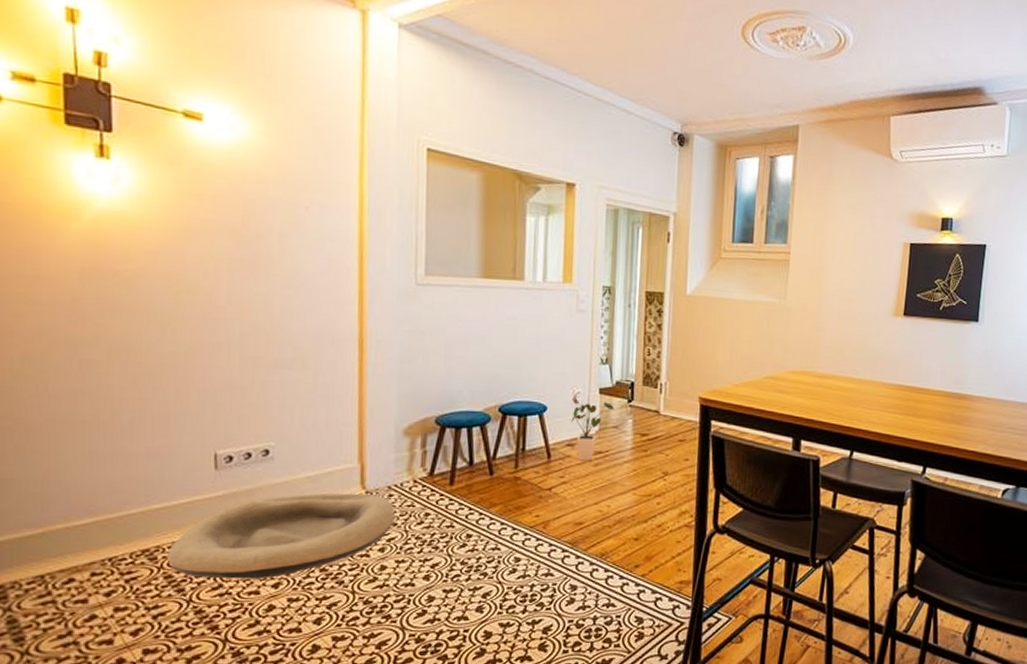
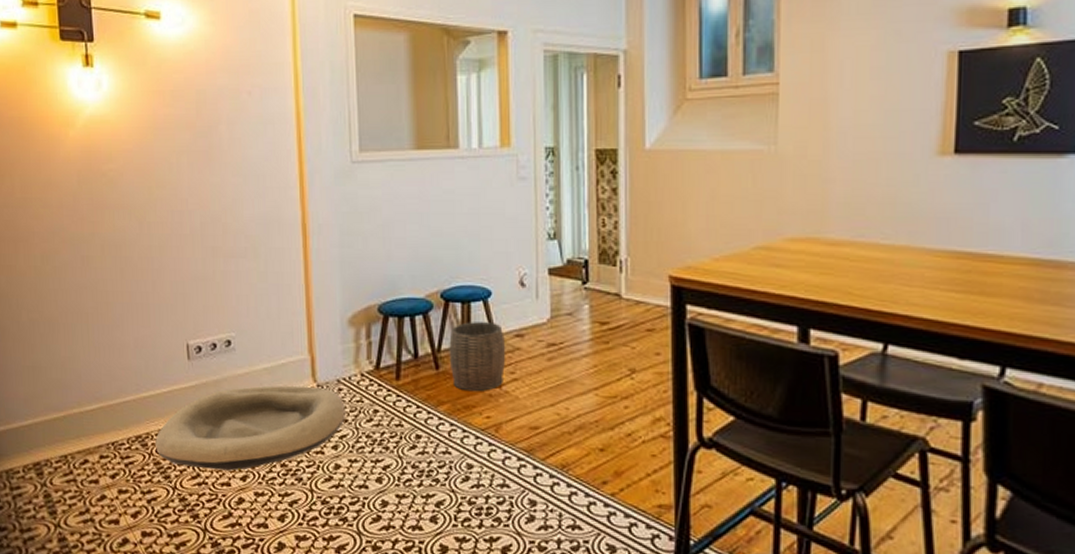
woven basket: none [503,433,558,494] -> present [449,322,506,392]
house plant: present [571,401,614,461] -> none [519,283,567,355]

